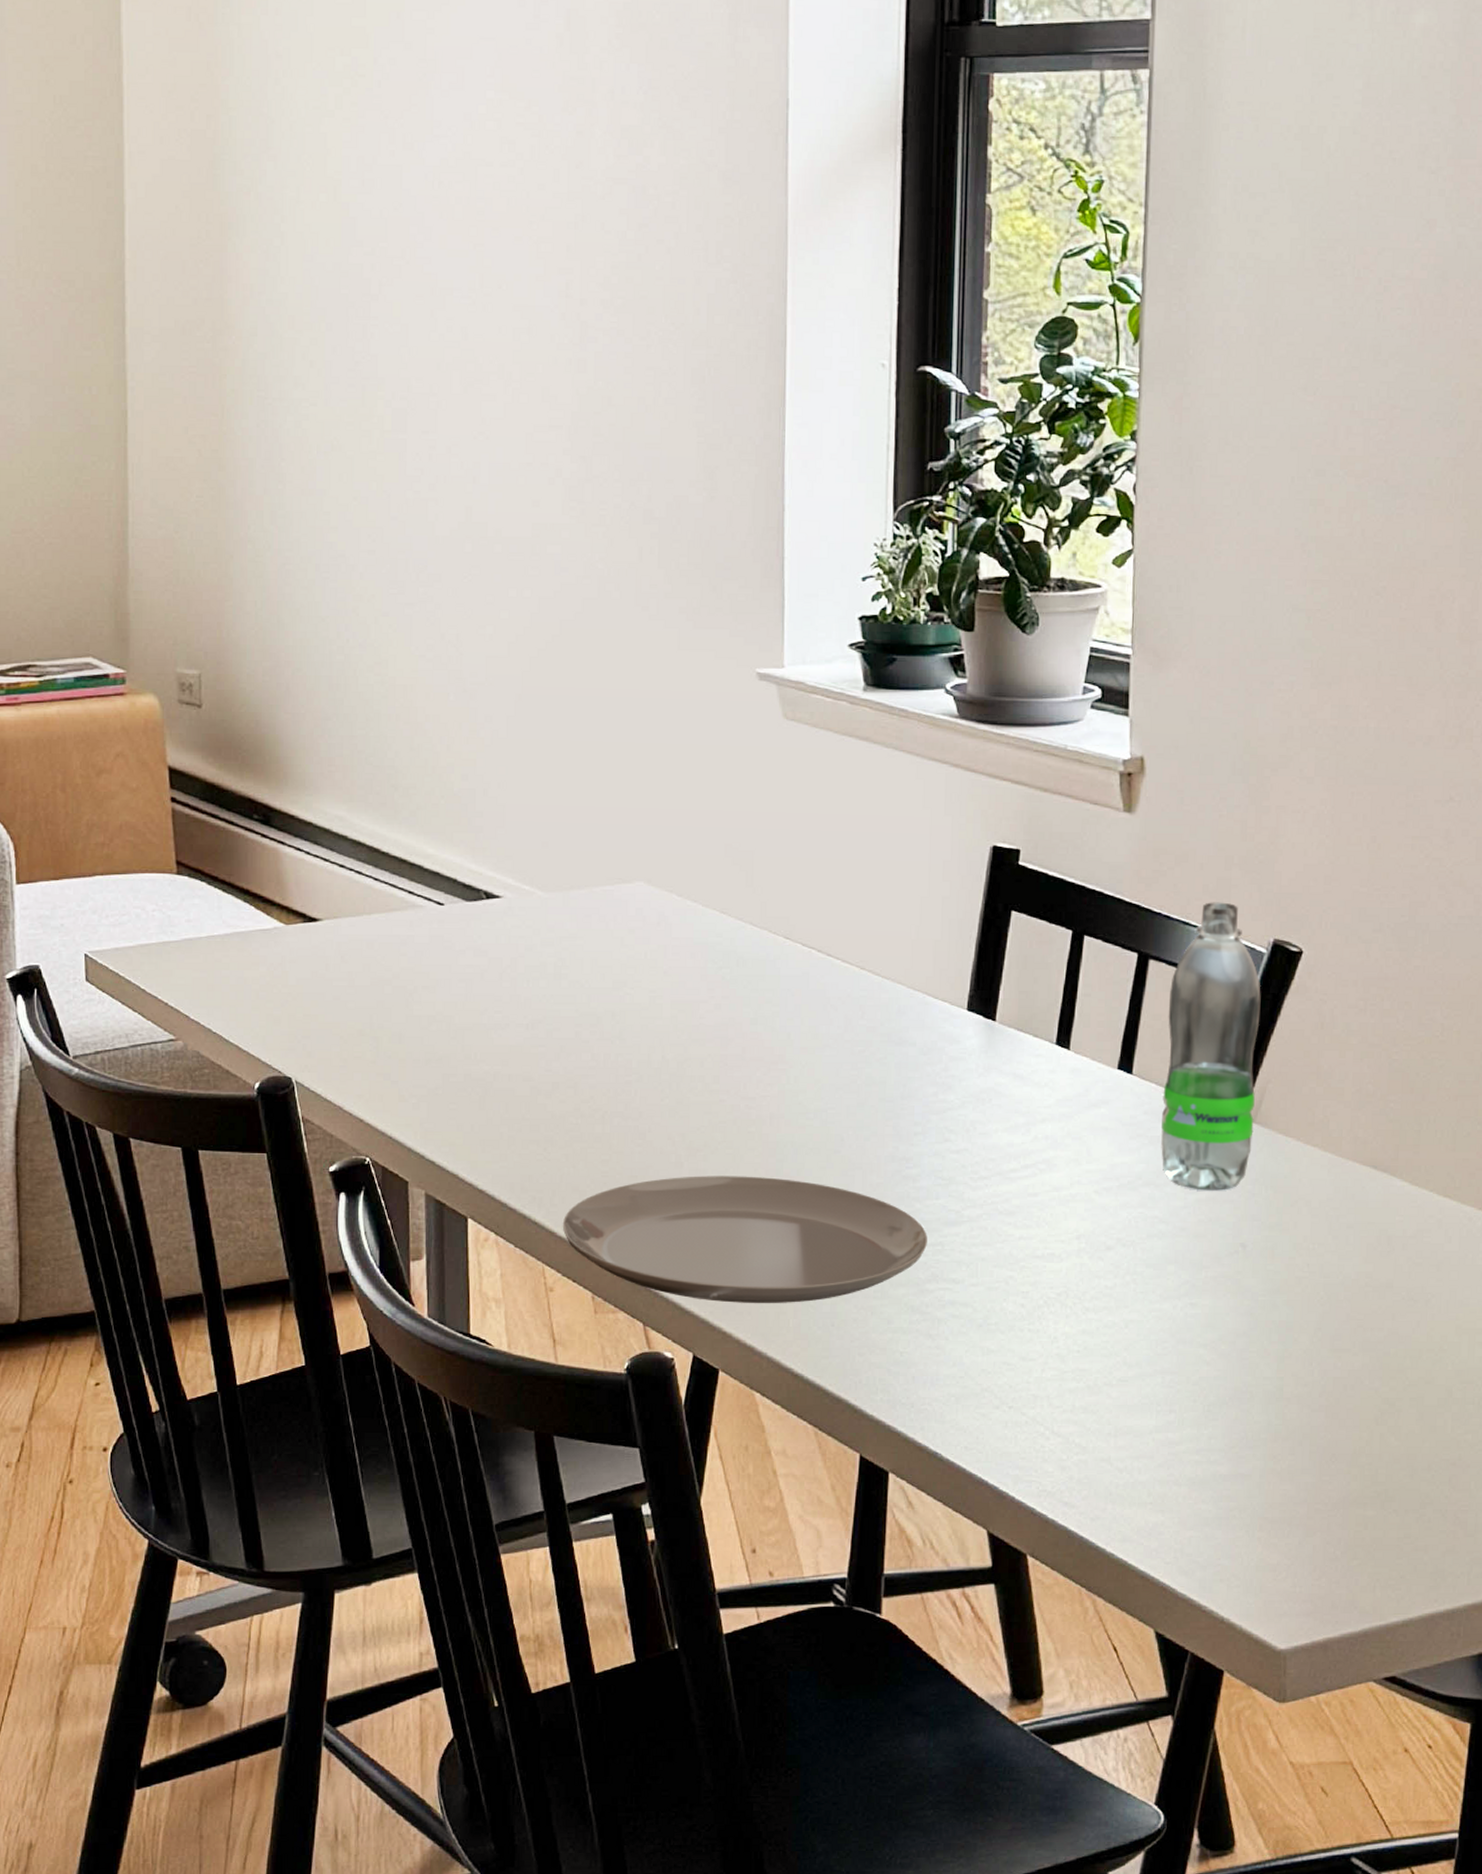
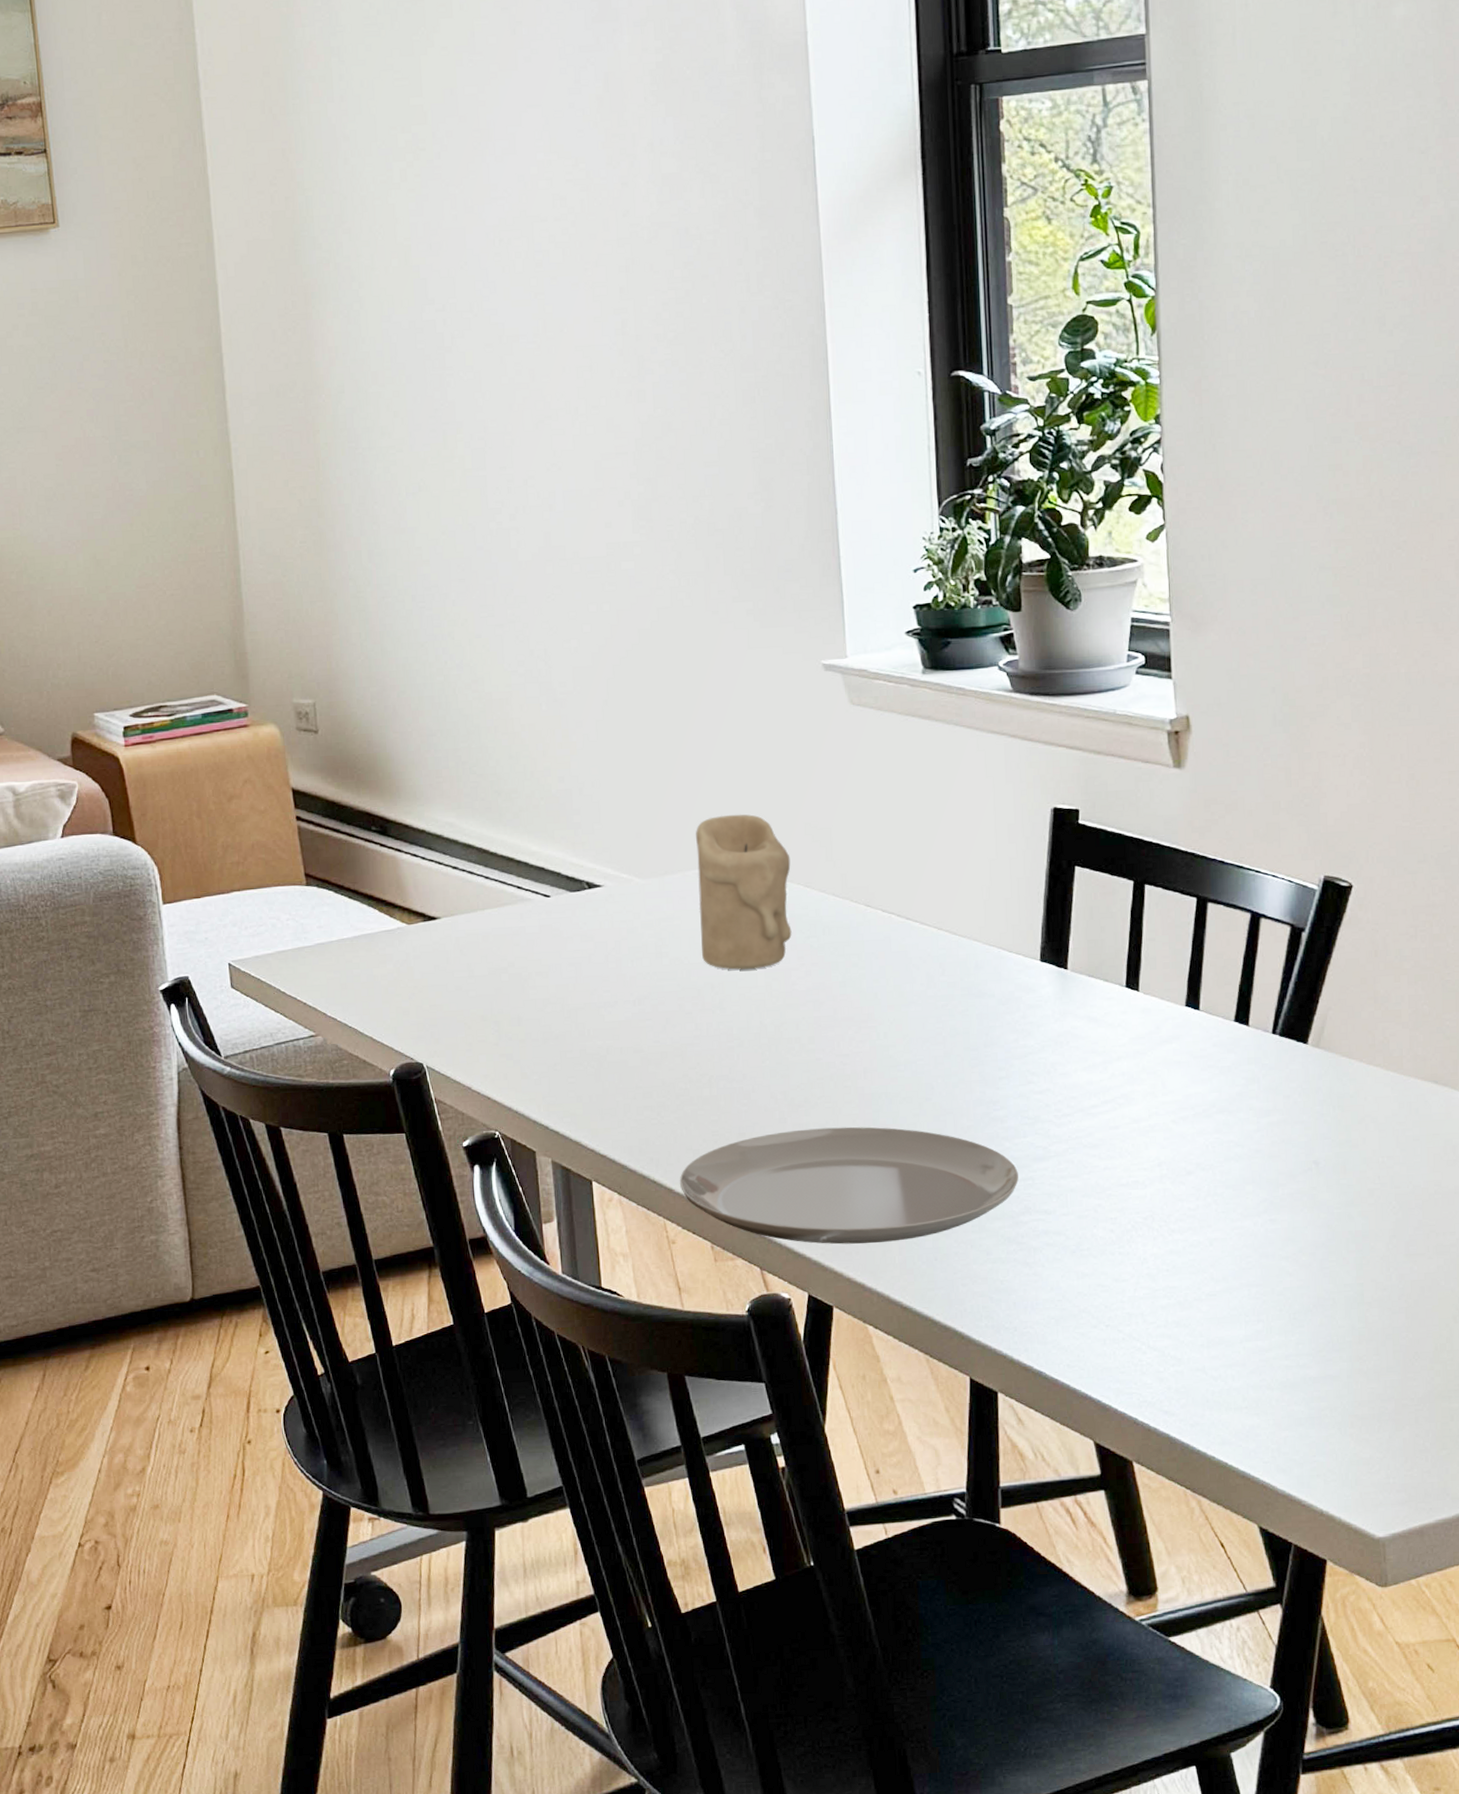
candle: none [605,829,707,998] -> present [696,814,792,970]
bottle: present [1161,902,1261,1191] -> none [1229,845,1318,1114]

